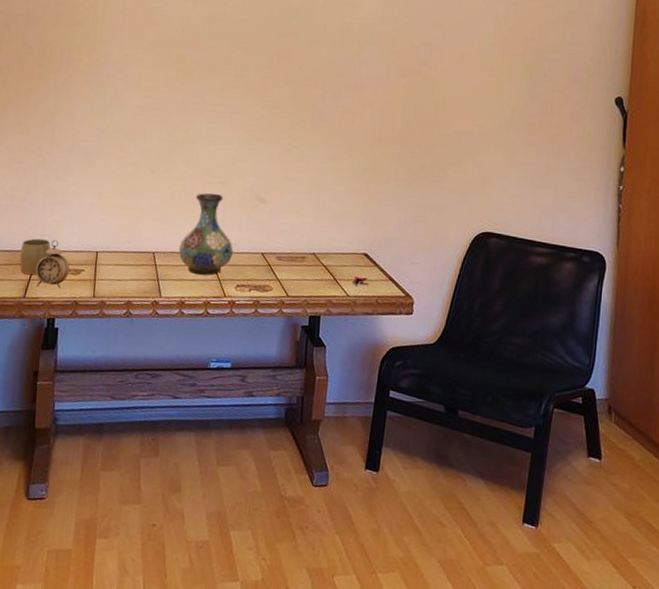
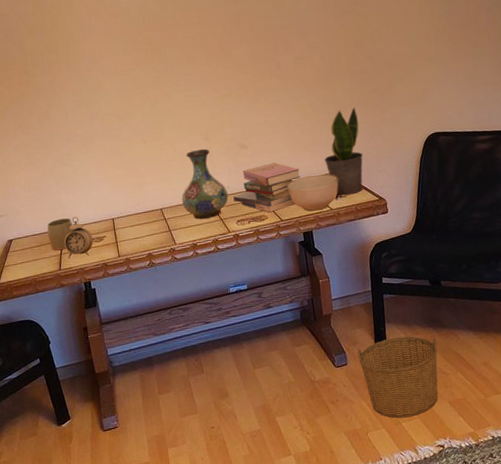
books: none [238,226,321,284] -> present [233,162,300,213]
bowl: none [302,250,363,294] -> present [287,174,339,212]
basket: none [342,465,439,568] -> present [357,336,439,418]
potted plant: none [352,181,401,284] -> present [324,107,363,195]

